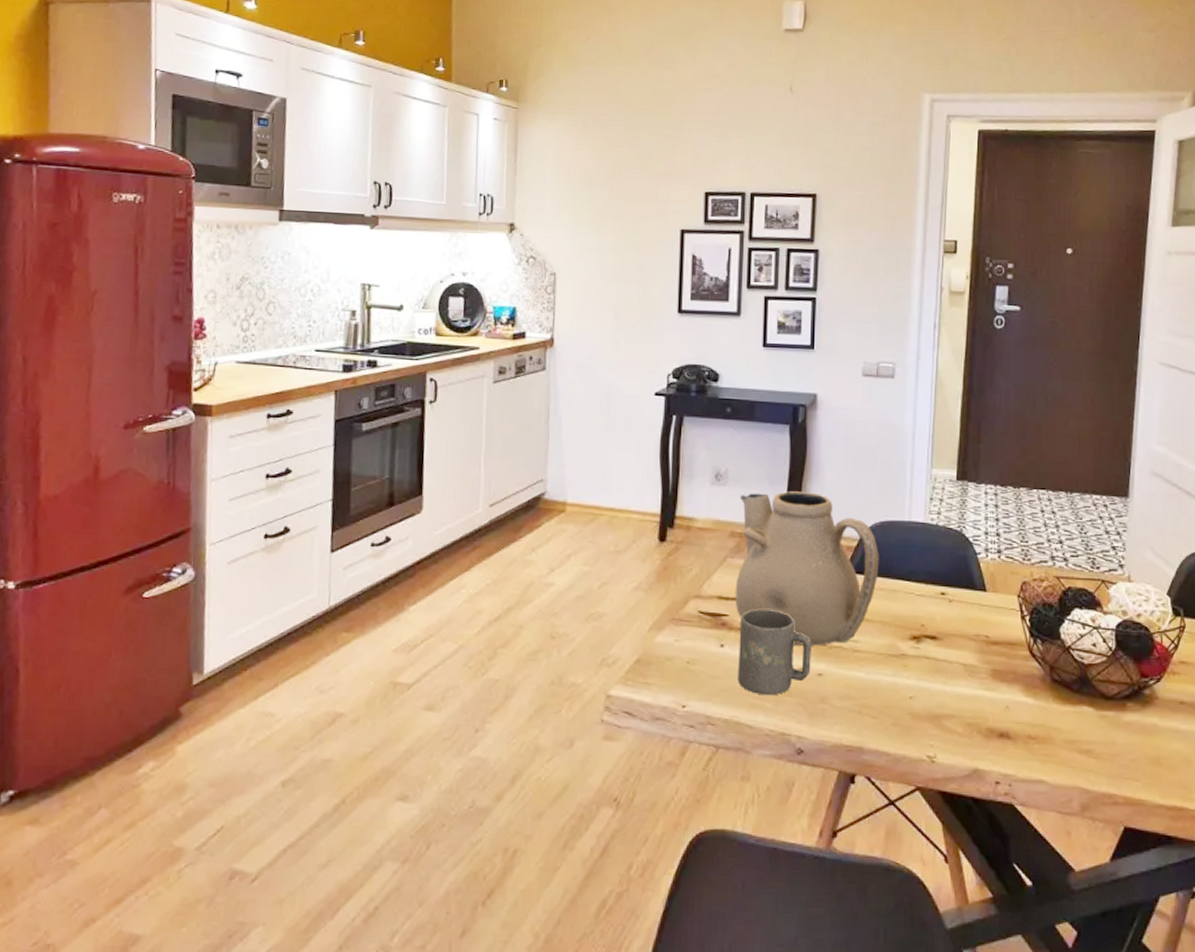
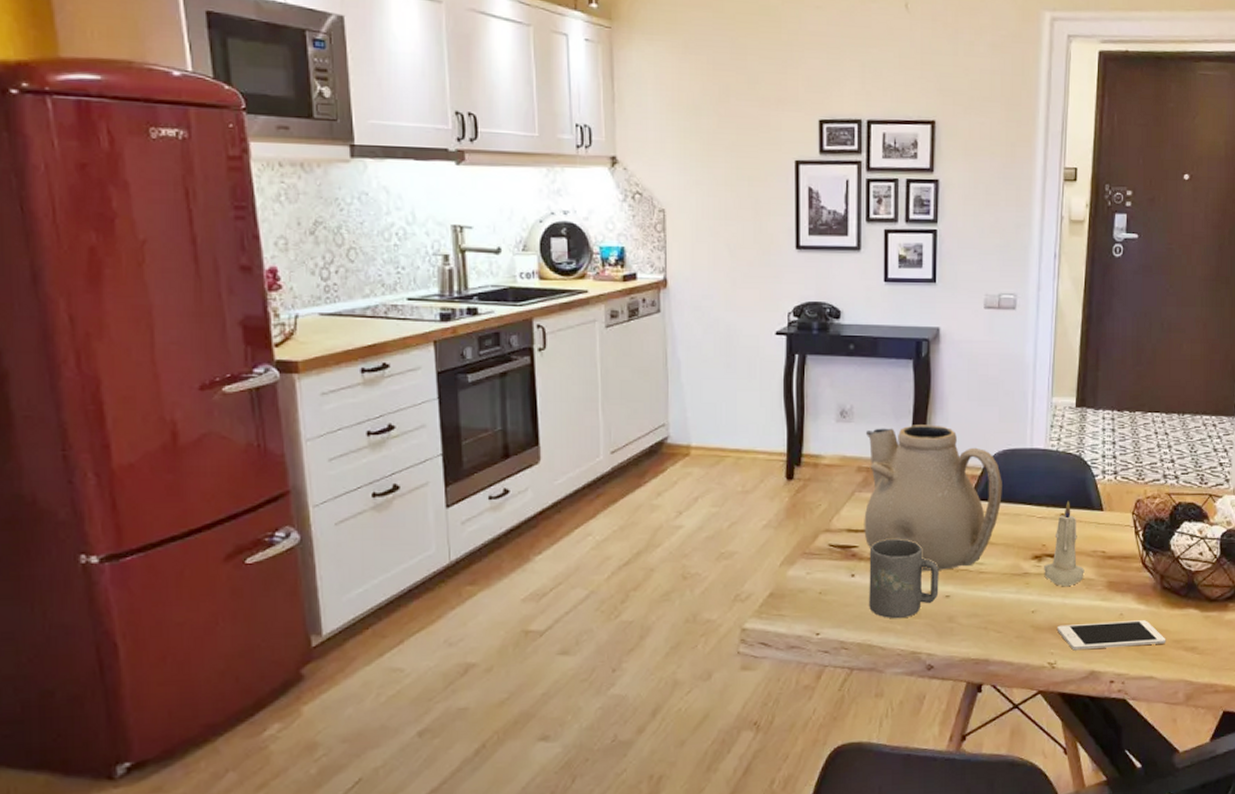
candle: none [923,578,967,673] -> present [1044,500,1084,587]
cell phone: none [937,714,1058,744] -> present [1058,620,1166,651]

